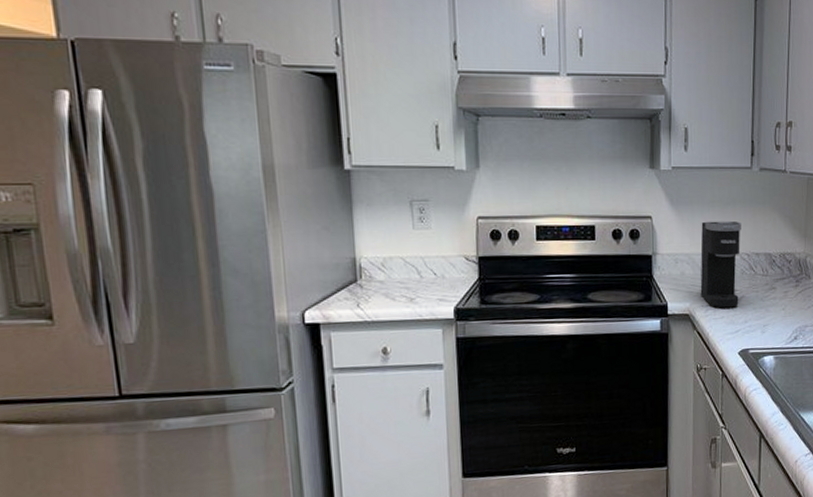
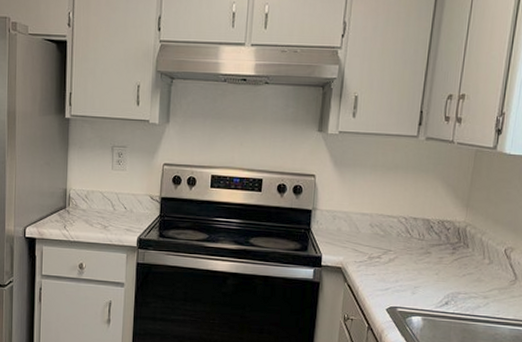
coffee maker: present [700,221,741,308] -> none [354,183,402,266]

